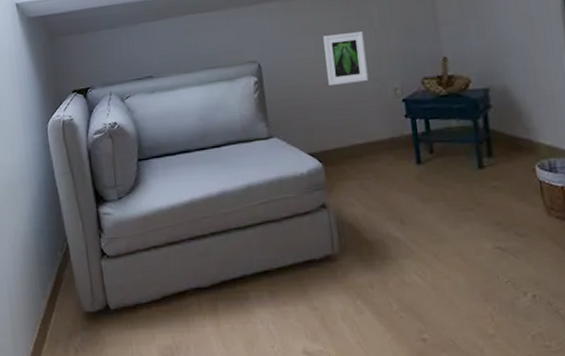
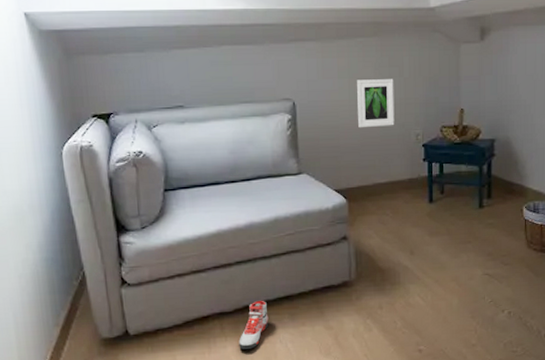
sneaker: none [217,275,248,330] -> present [239,300,269,349]

